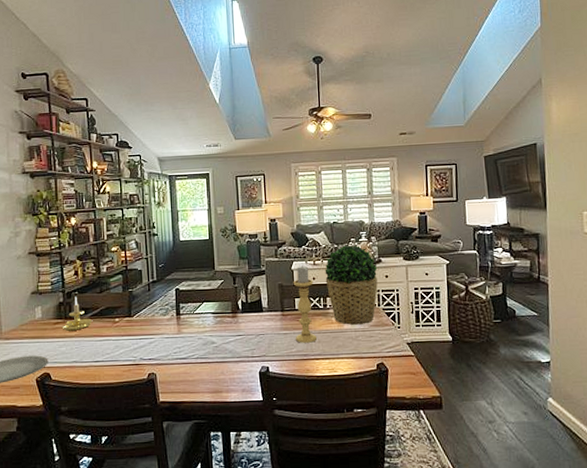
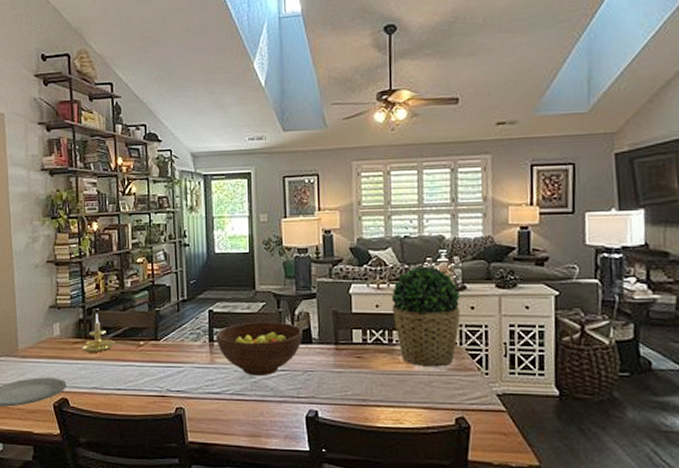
fruit bowl: none [182,295,255,342] -> present [216,321,302,377]
candle holder: present [293,265,317,343] -> none [350,289,378,385]

